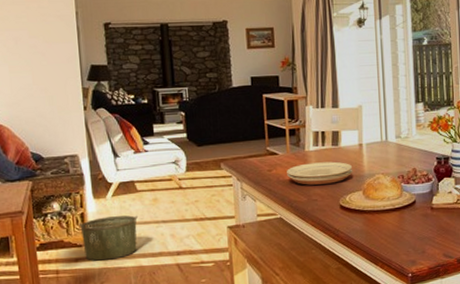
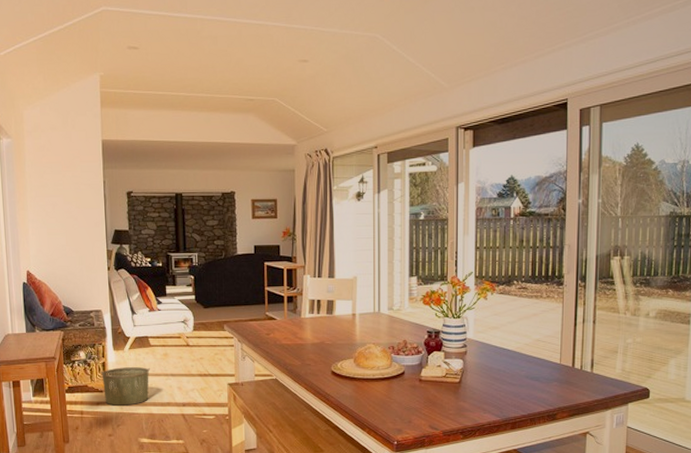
plate: present [287,161,353,185] -> none [283,329,346,350]

